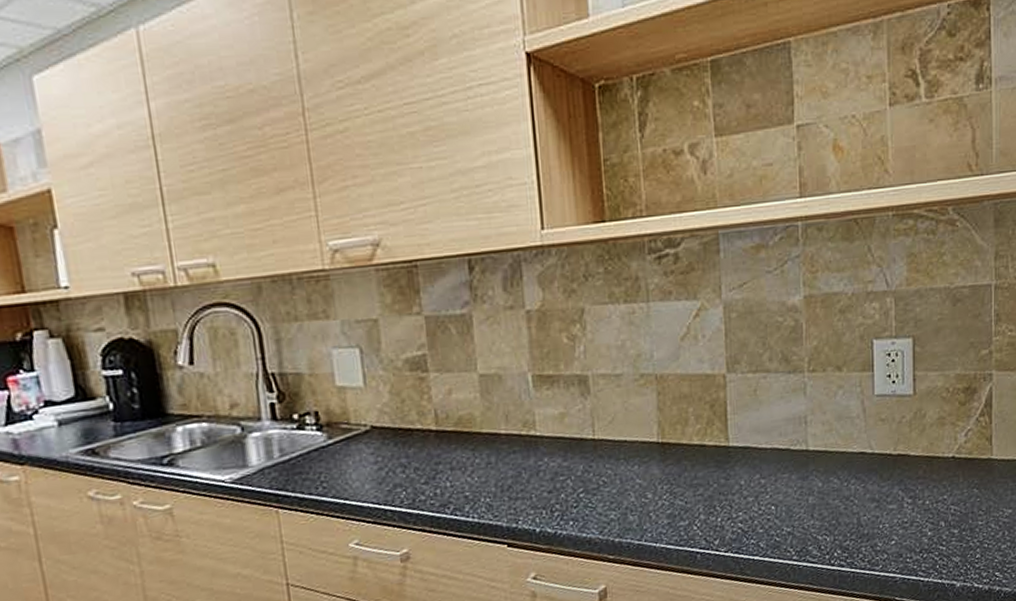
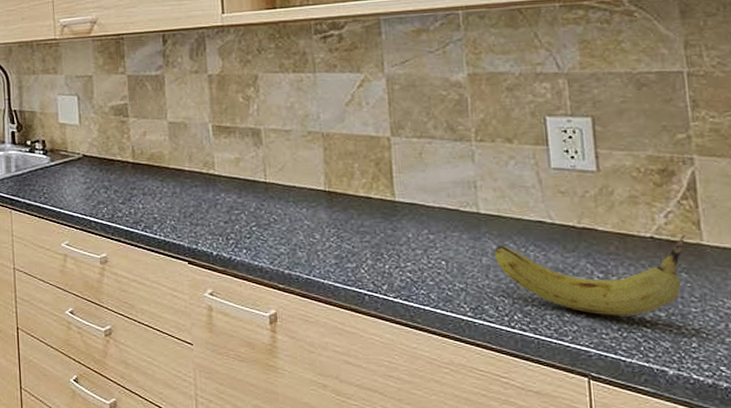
fruit: none [819,451,979,540] -> present [494,235,685,315]

